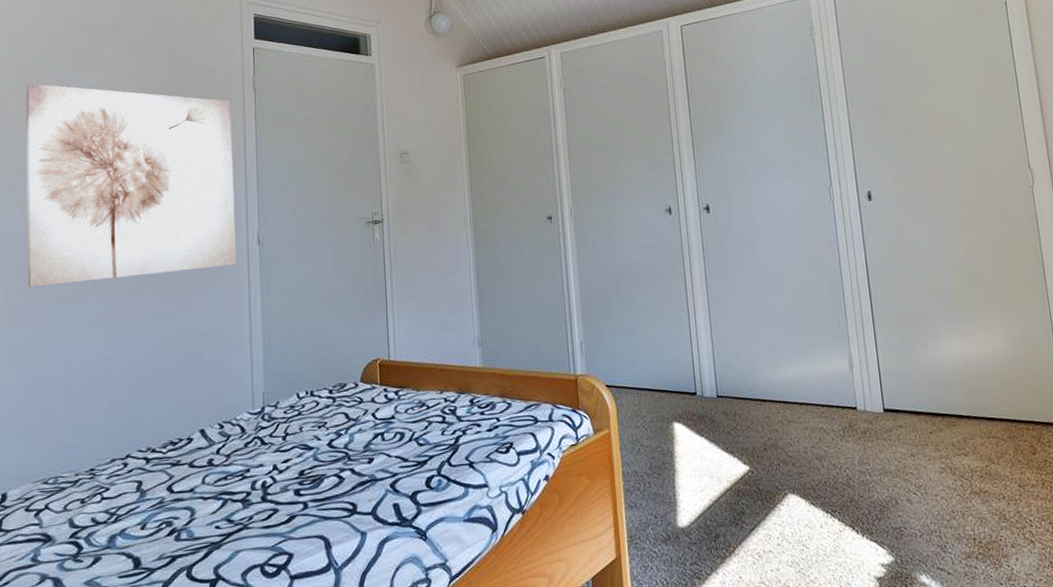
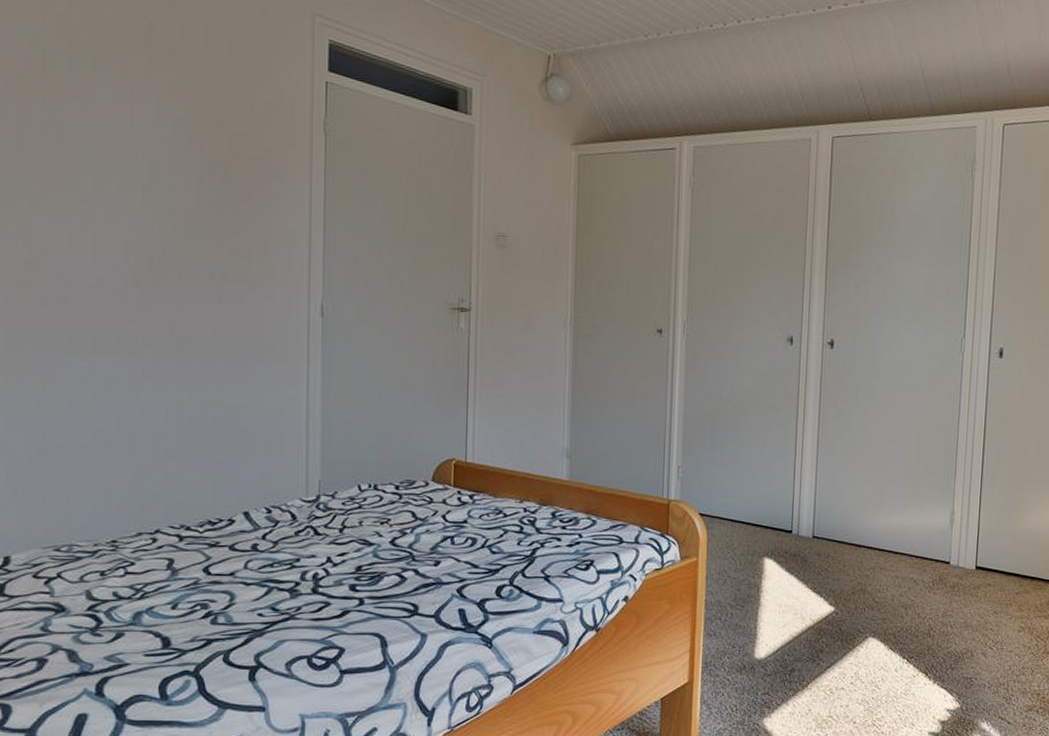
wall art: present [26,83,237,288] -> none [30,81,295,337]

